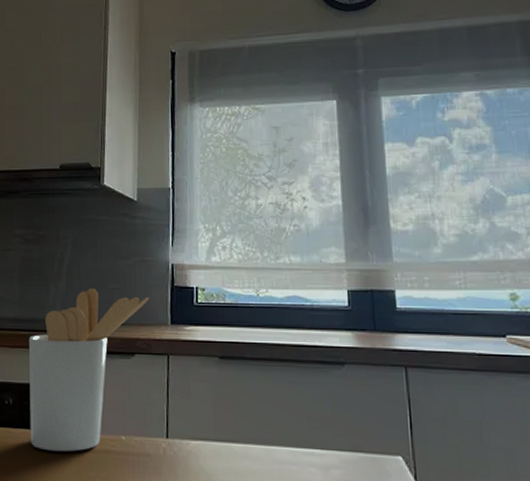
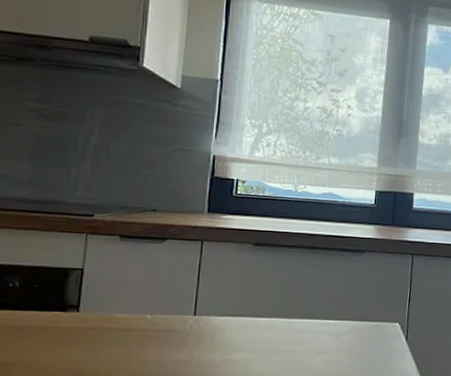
utensil holder: present [28,289,149,452] -> none [40,173,186,332]

